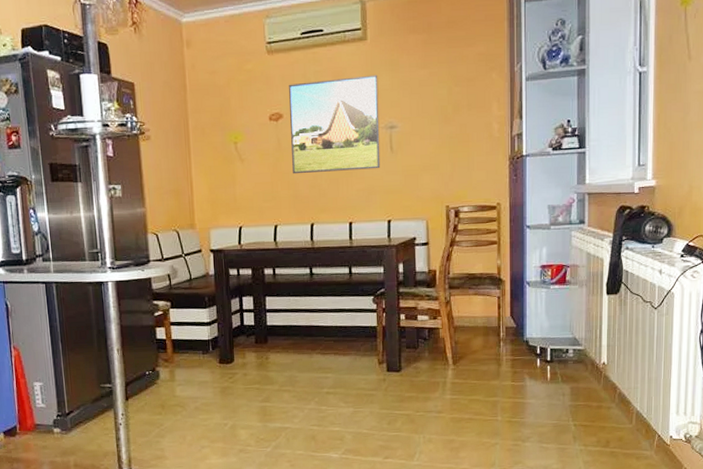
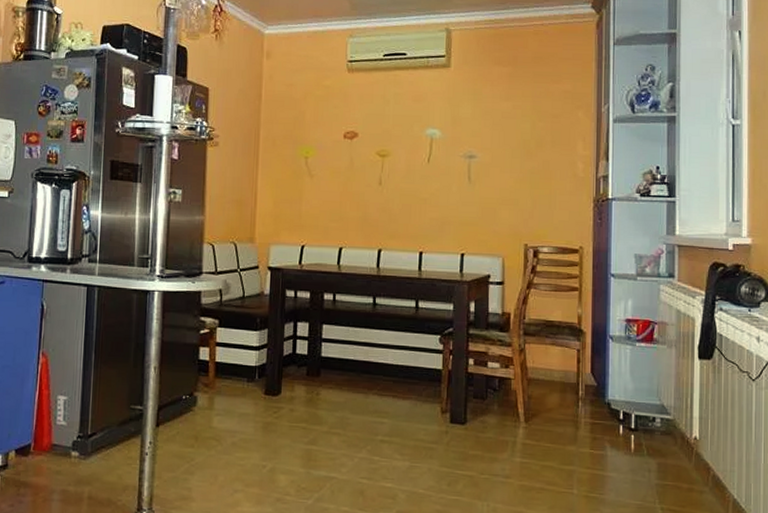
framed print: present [289,75,381,174] -> none [363,102,460,198]

